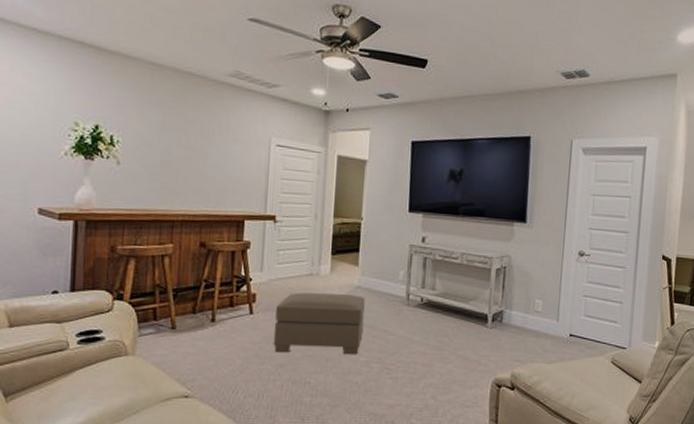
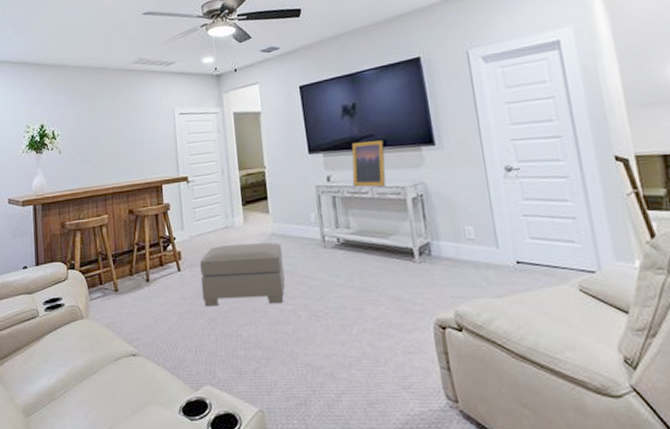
picture frame: none [445,209,482,255] -> present [351,140,386,187]

